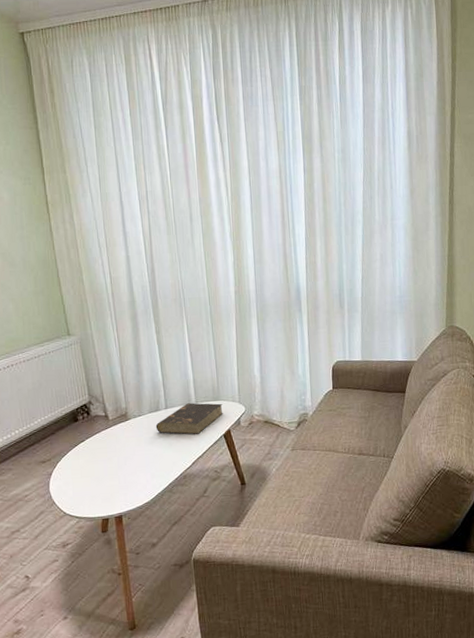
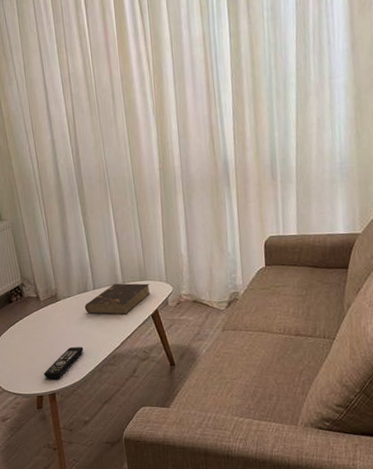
remote control: none [110,467,154,501] -> present [44,347,84,379]

